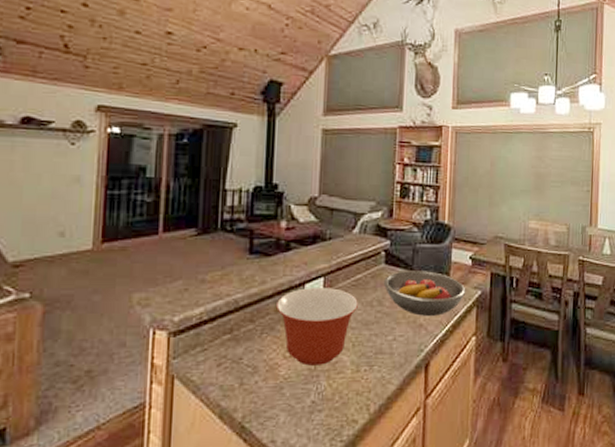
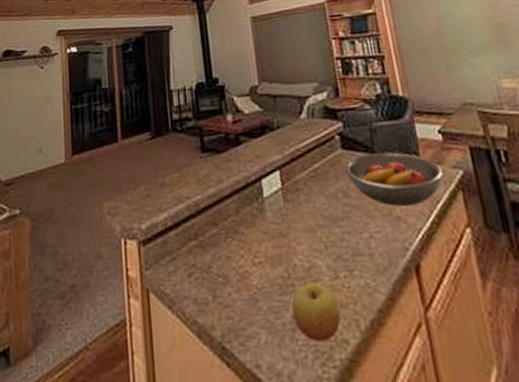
mixing bowl: present [276,288,358,366] -> none [236,181,322,273]
apple: none [312,375,355,422] -> present [291,283,341,342]

